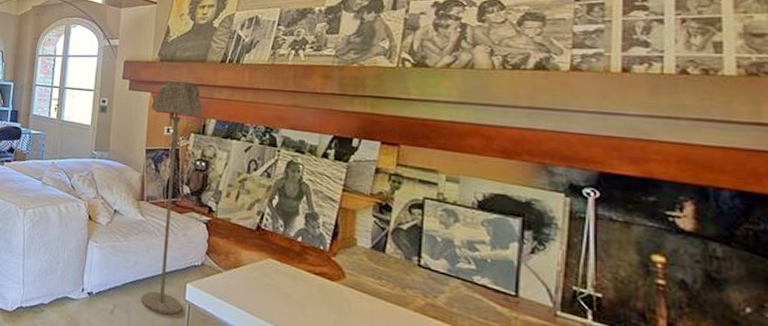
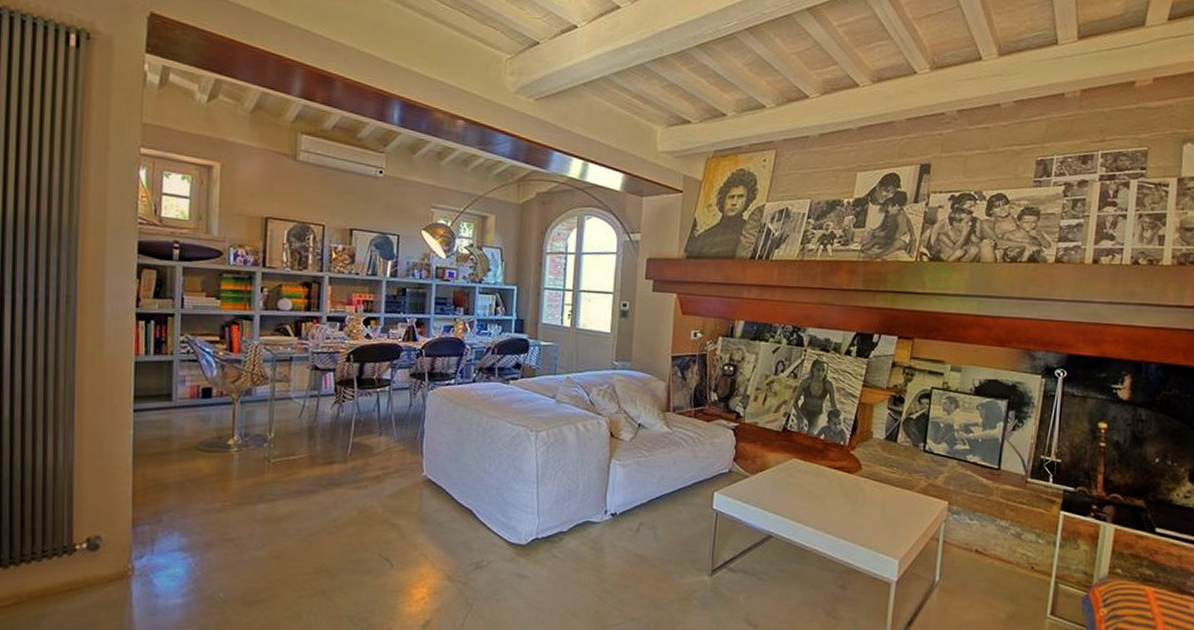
floor lamp: present [141,80,204,315] -> none [667,279,732,526]

